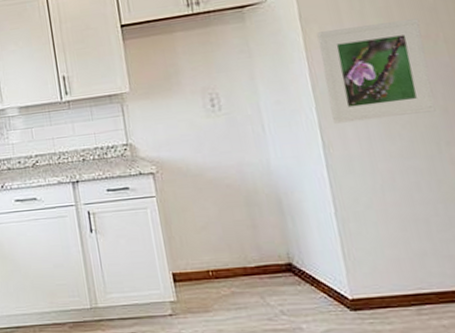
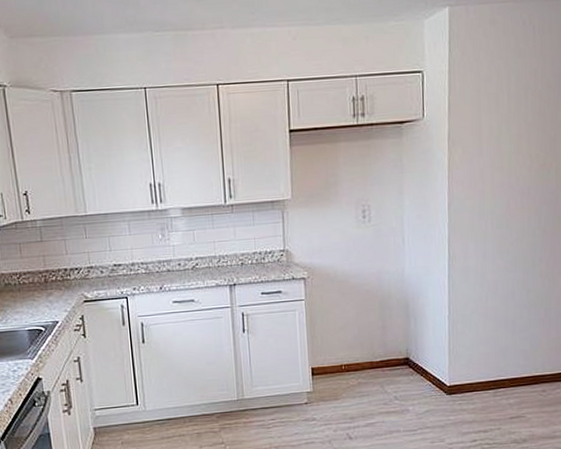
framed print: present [316,18,436,124] -> none [459,148,541,239]

